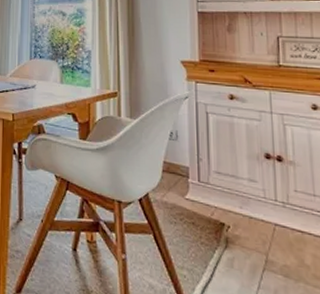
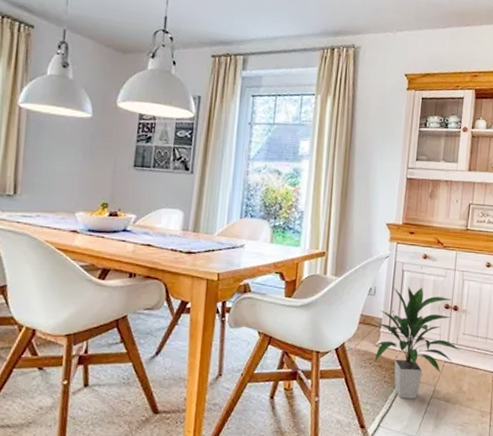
indoor plant: none [182,130,294,268] -> present [373,286,460,398]

